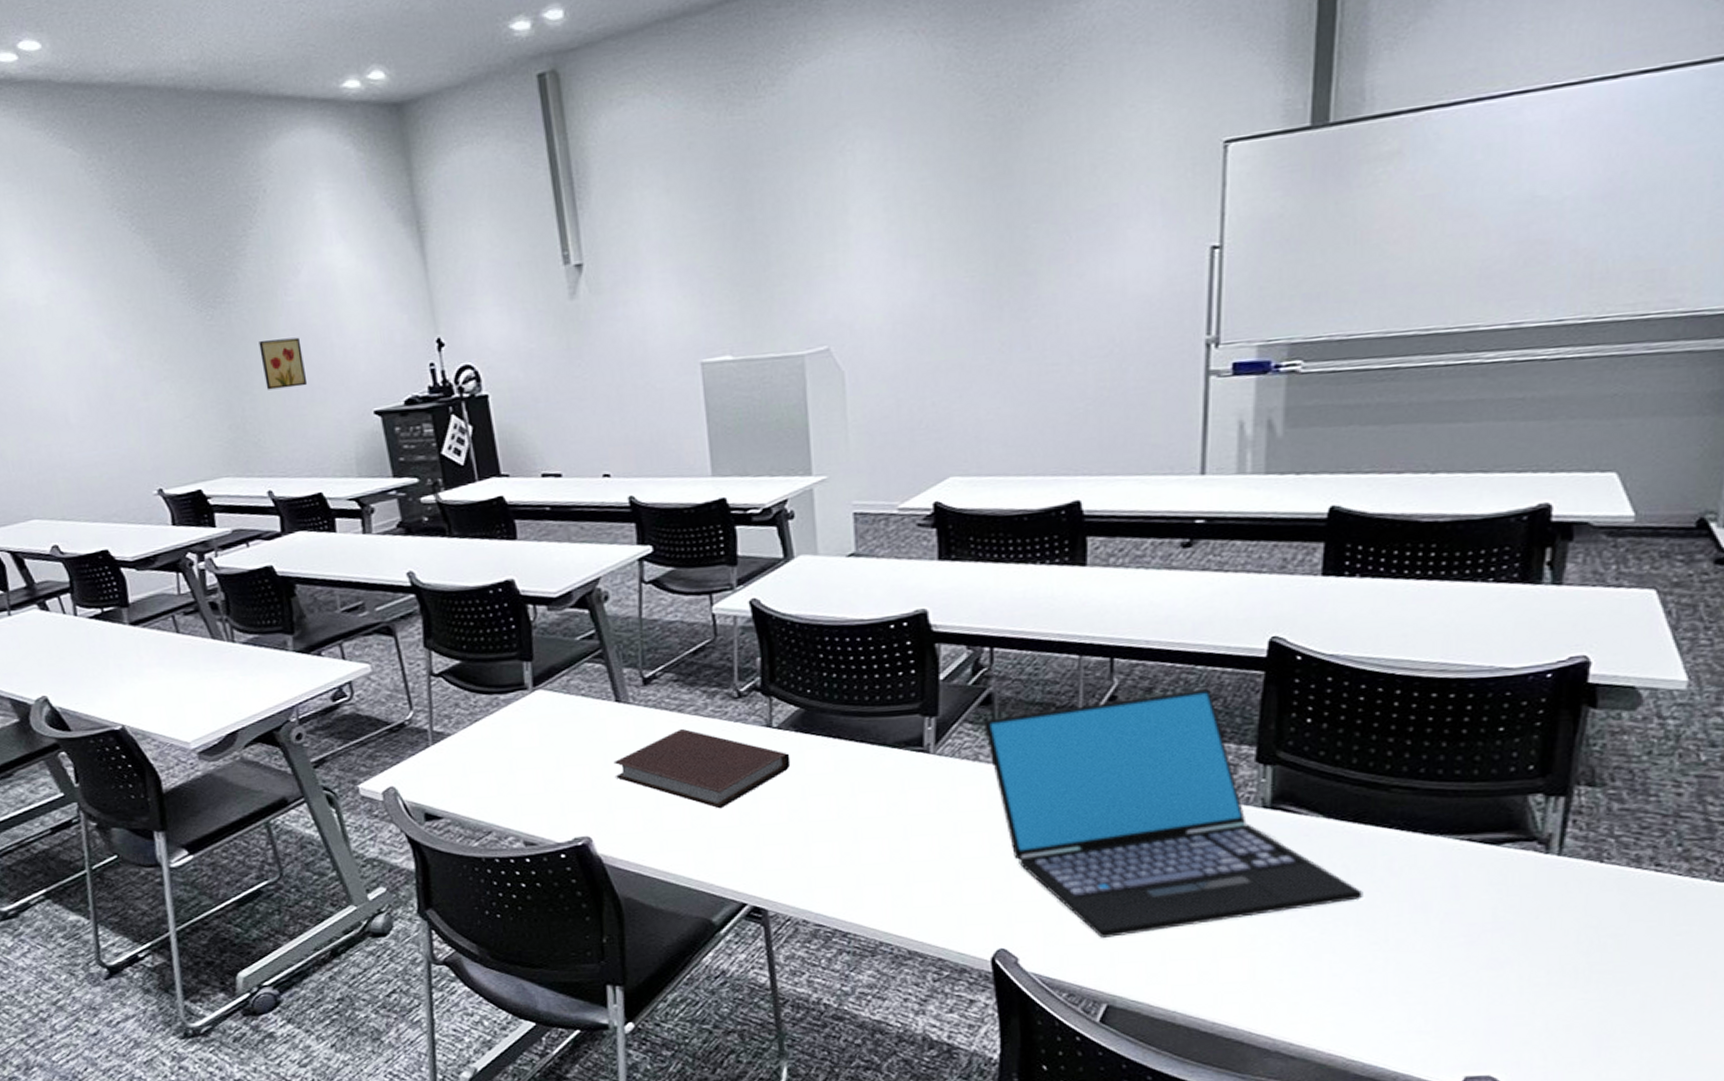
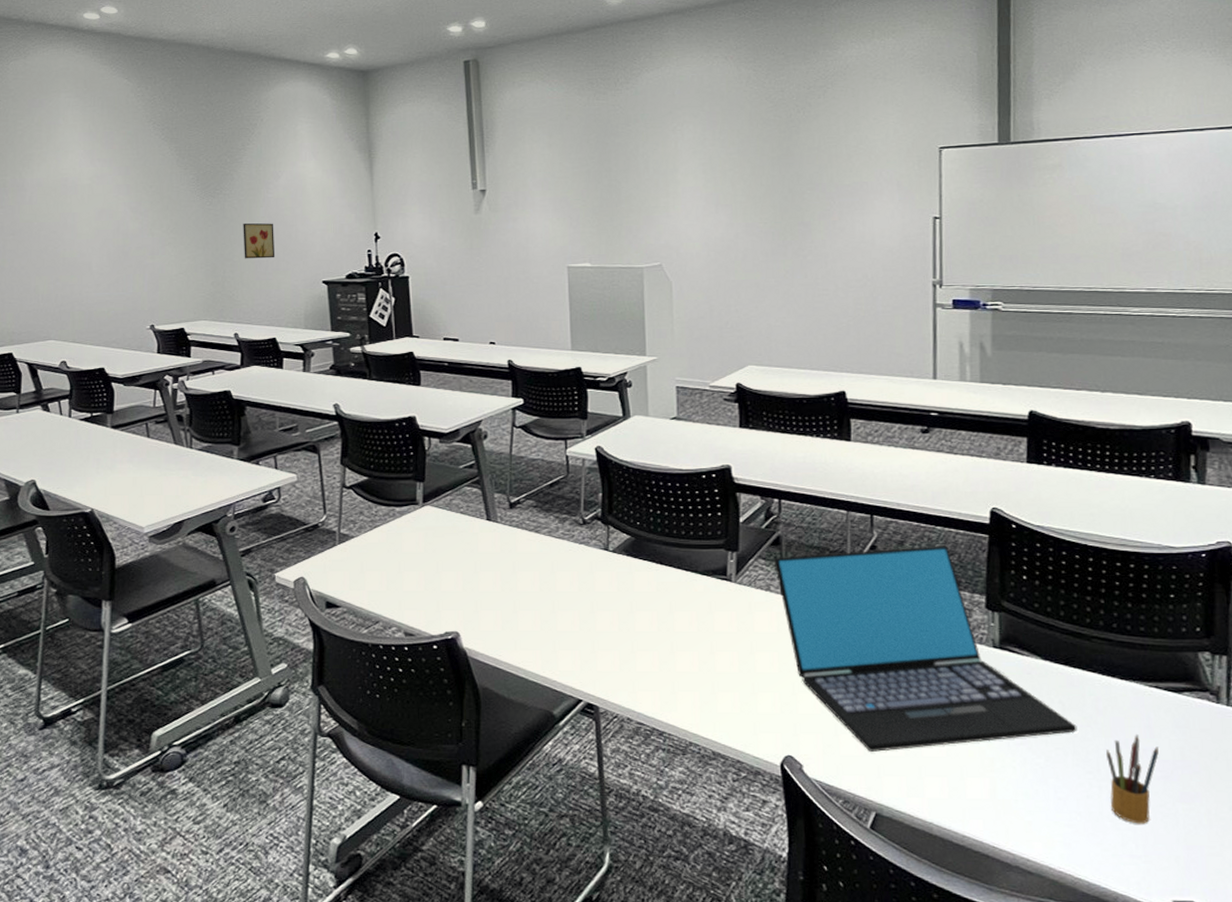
notebook: present [613,728,791,809] -> none [482,546,622,616]
pencil box: none [1397,896,1464,997] -> present [1106,734,1159,824]

